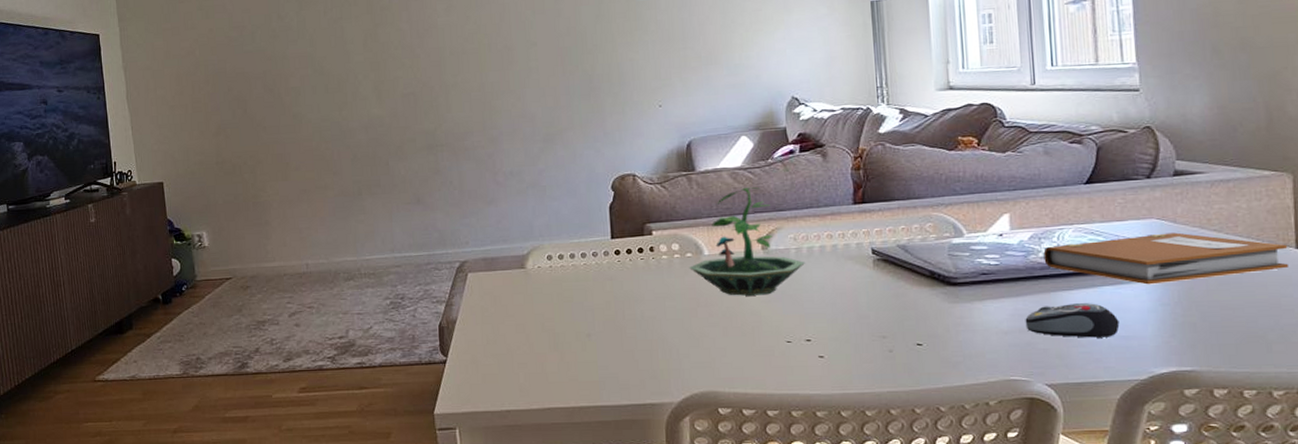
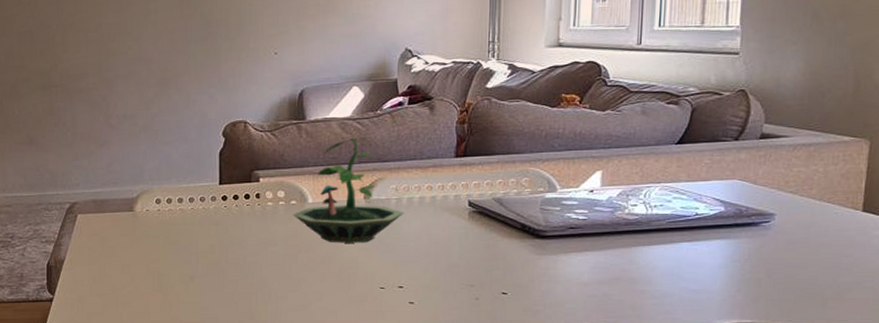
computer mouse: present [1025,303,1120,338] -> none [605,258,692,291]
notebook: present [1043,232,1288,285] -> none [629,193,856,242]

